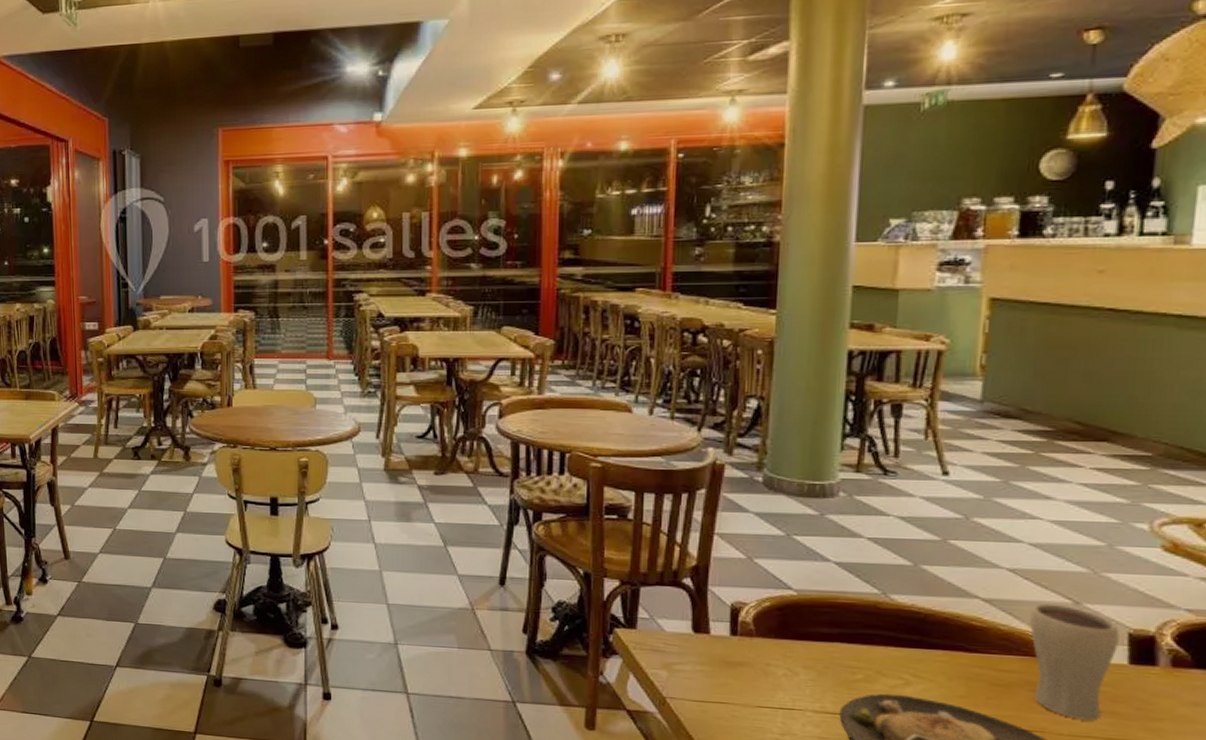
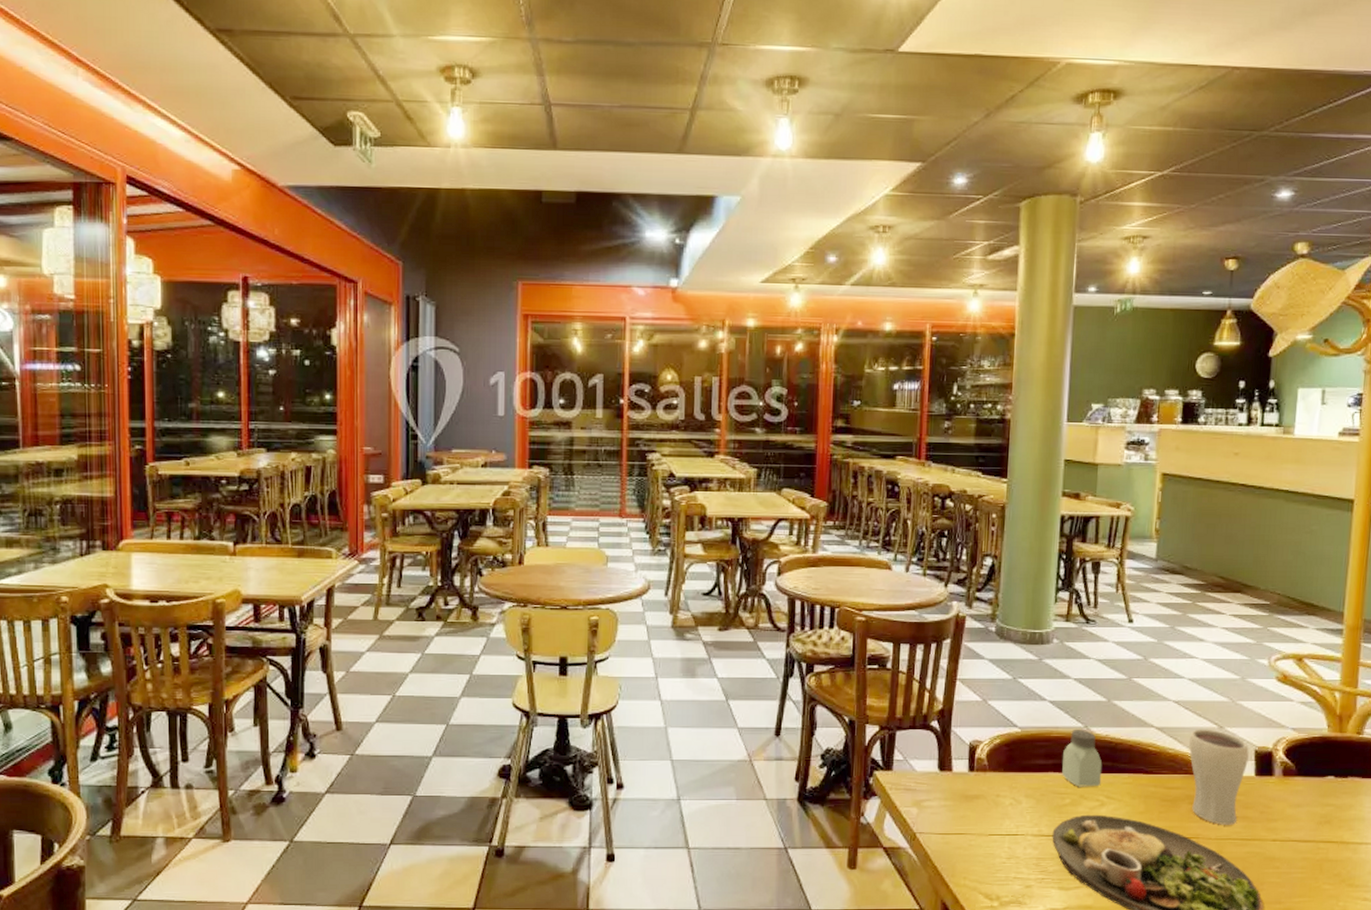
saltshaker: none [852,595,907,663] -> present [1062,728,1103,787]

